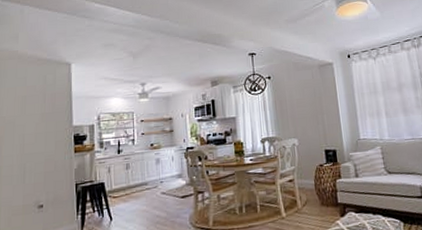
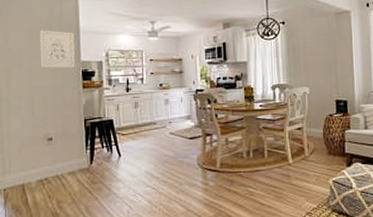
wall art: none [32,97,68,135] -> present [39,30,75,69]

